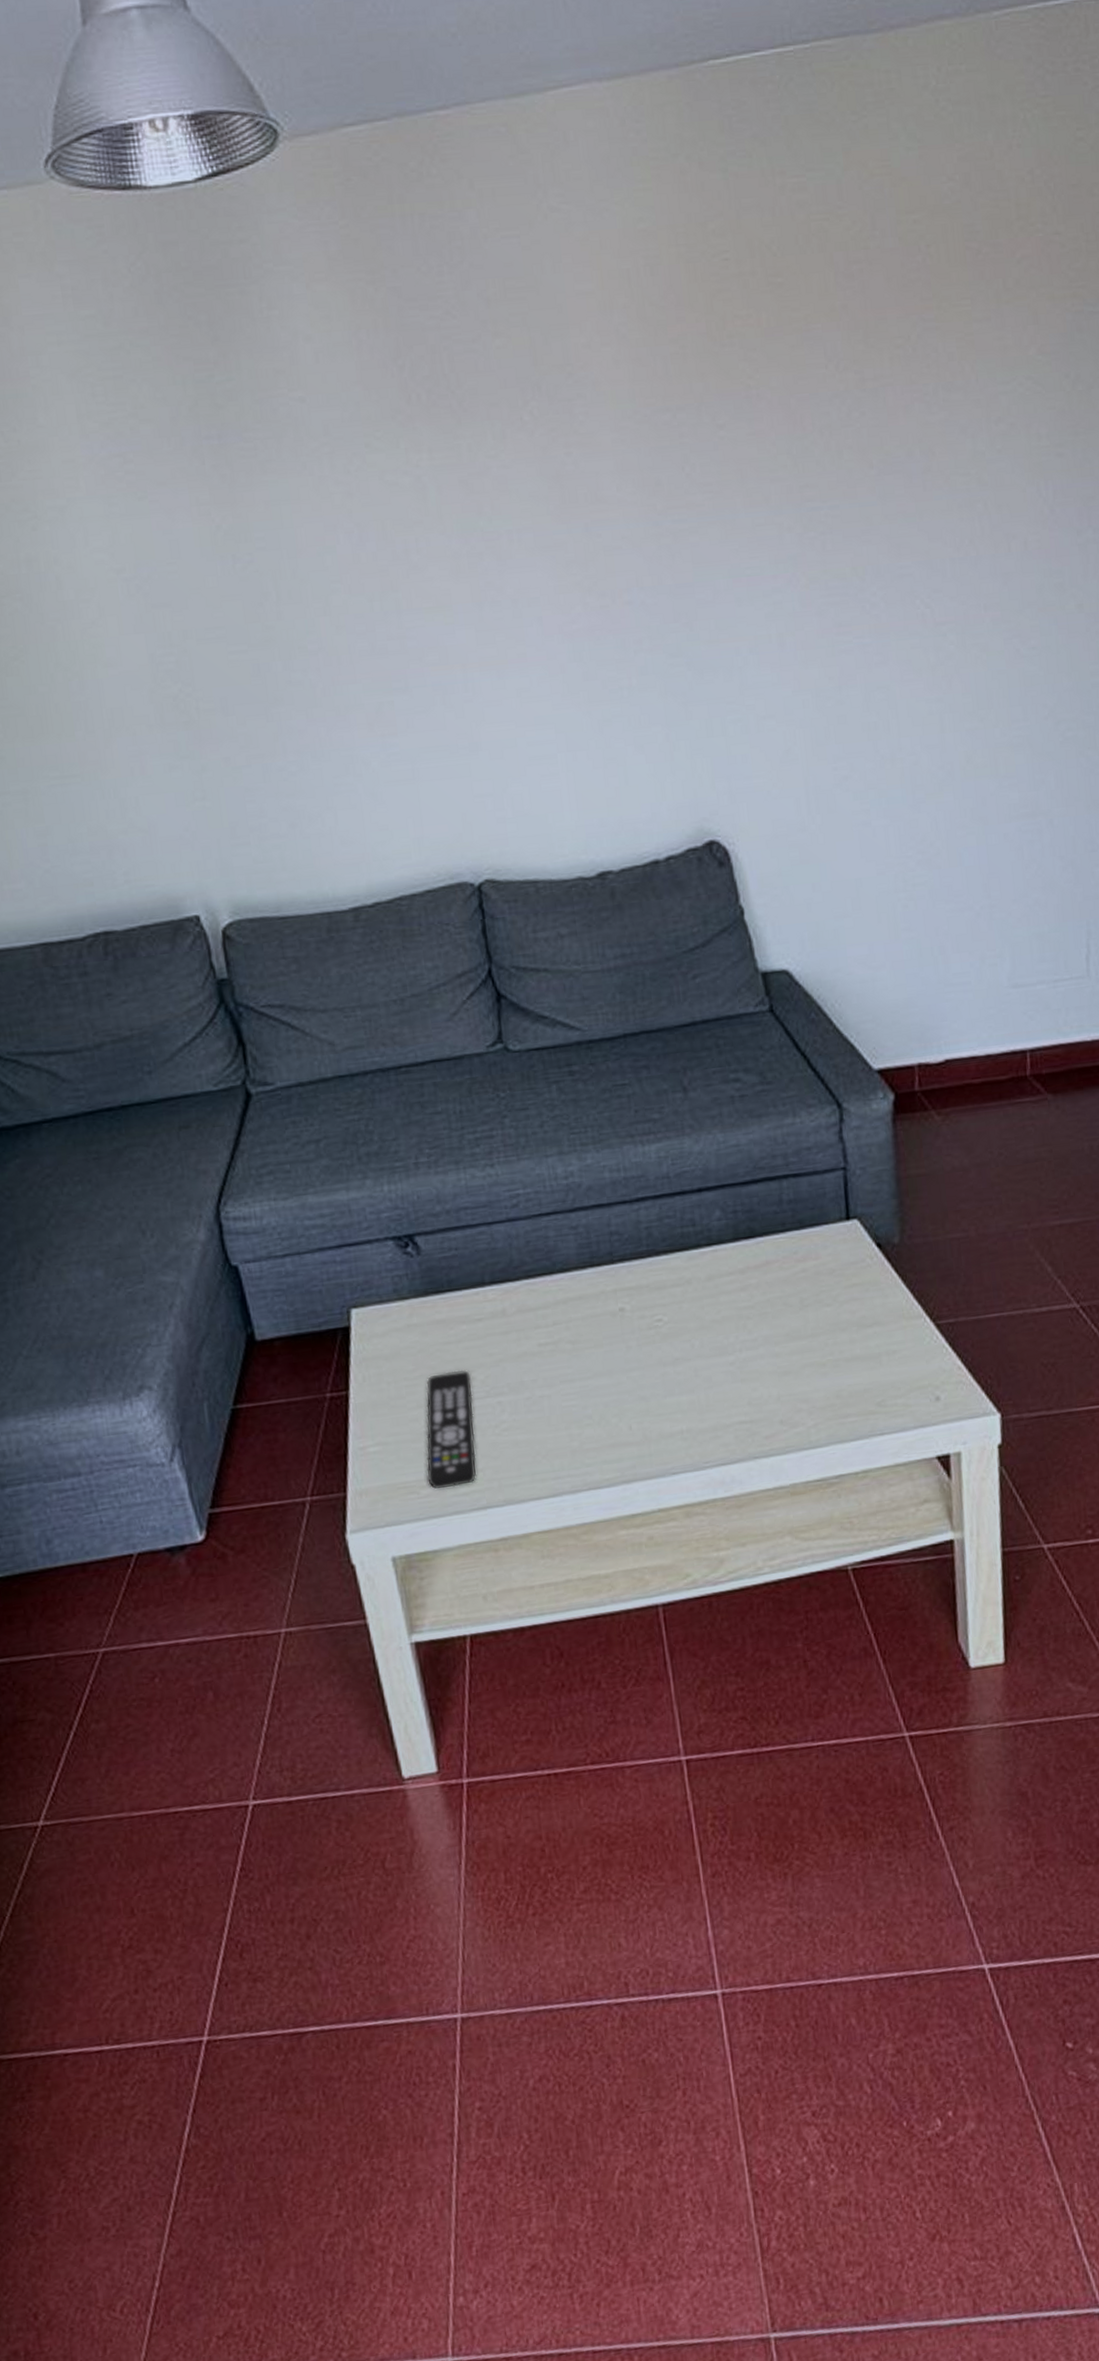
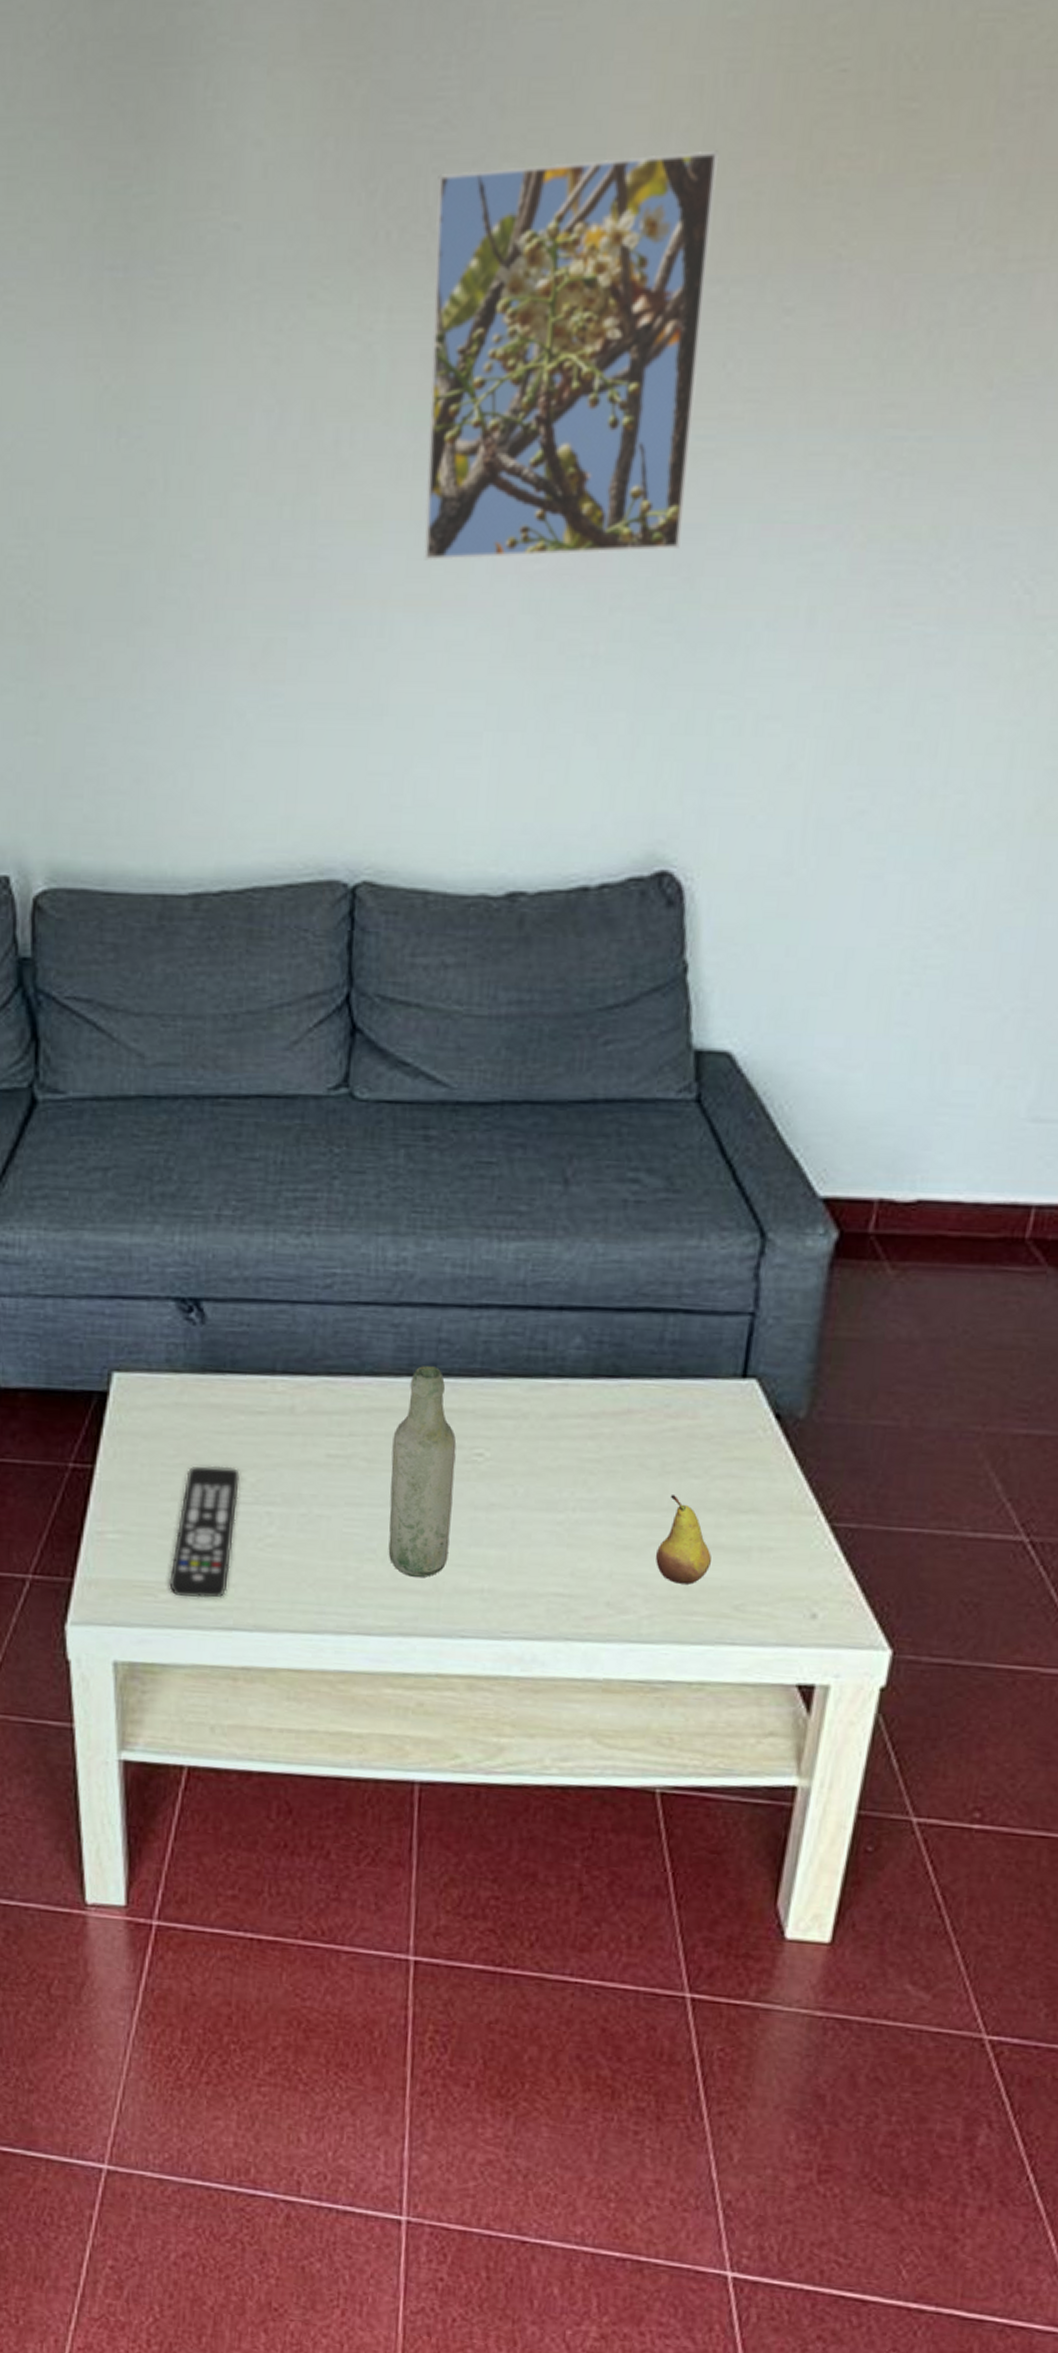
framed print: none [449,319,677,631] -> present [423,150,720,561]
bottle: none [588,1255,650,1432] -> present [388,1366,457,1578]
fruit: none [810,1323,853,1394] -> present [656,1495,711,1585]

